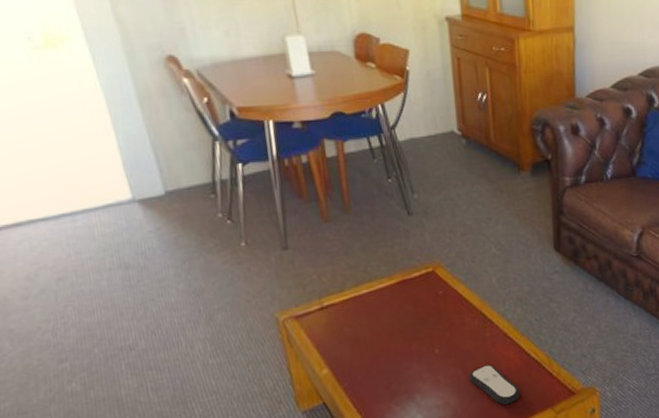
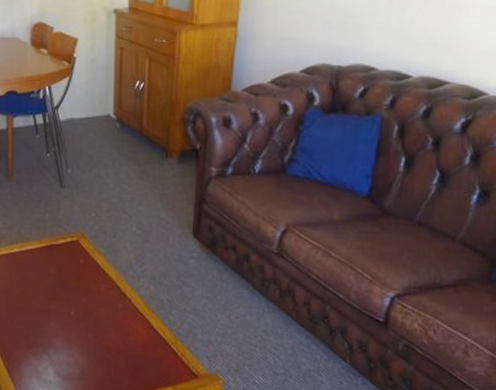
remote control: present [468,364,521,405] -> none [98,334,145,374]

